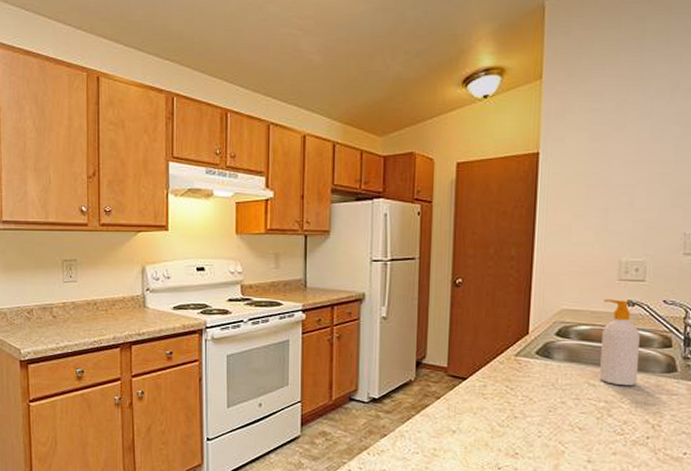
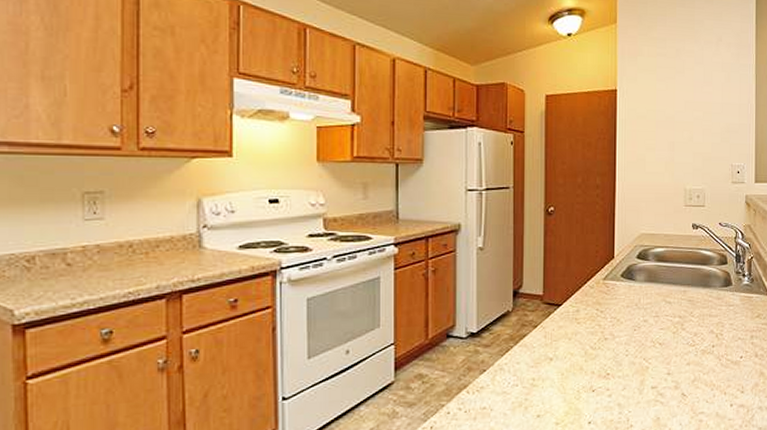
soap bottle: present [599,299,640,386] -> none [673,223,704,301]

